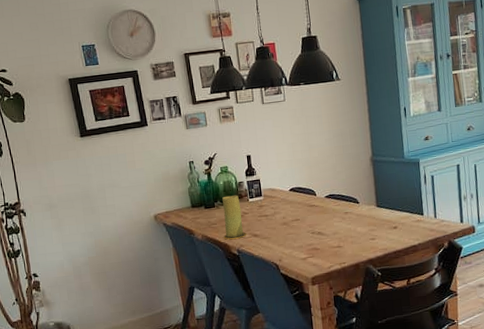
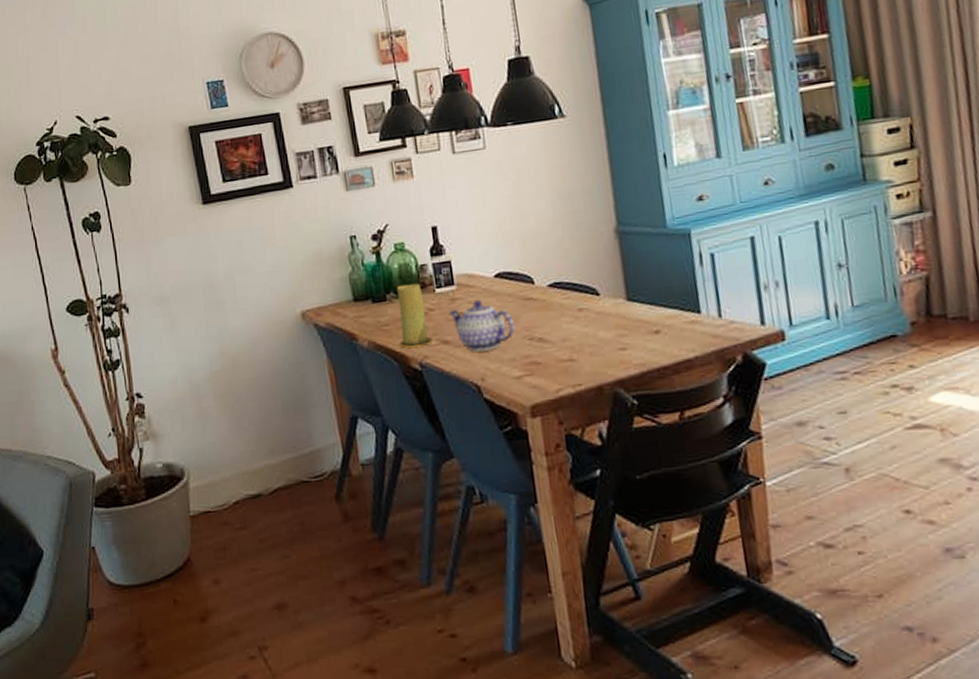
teapot: none [257,207,303,242] -> present [448,300,515,352]

